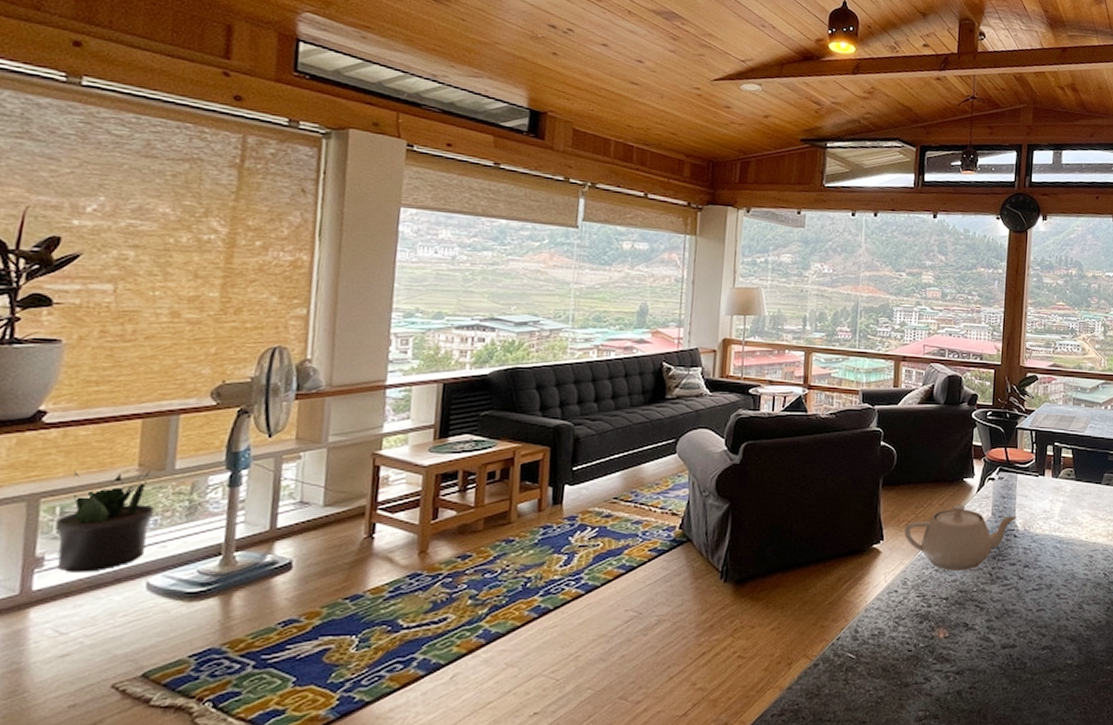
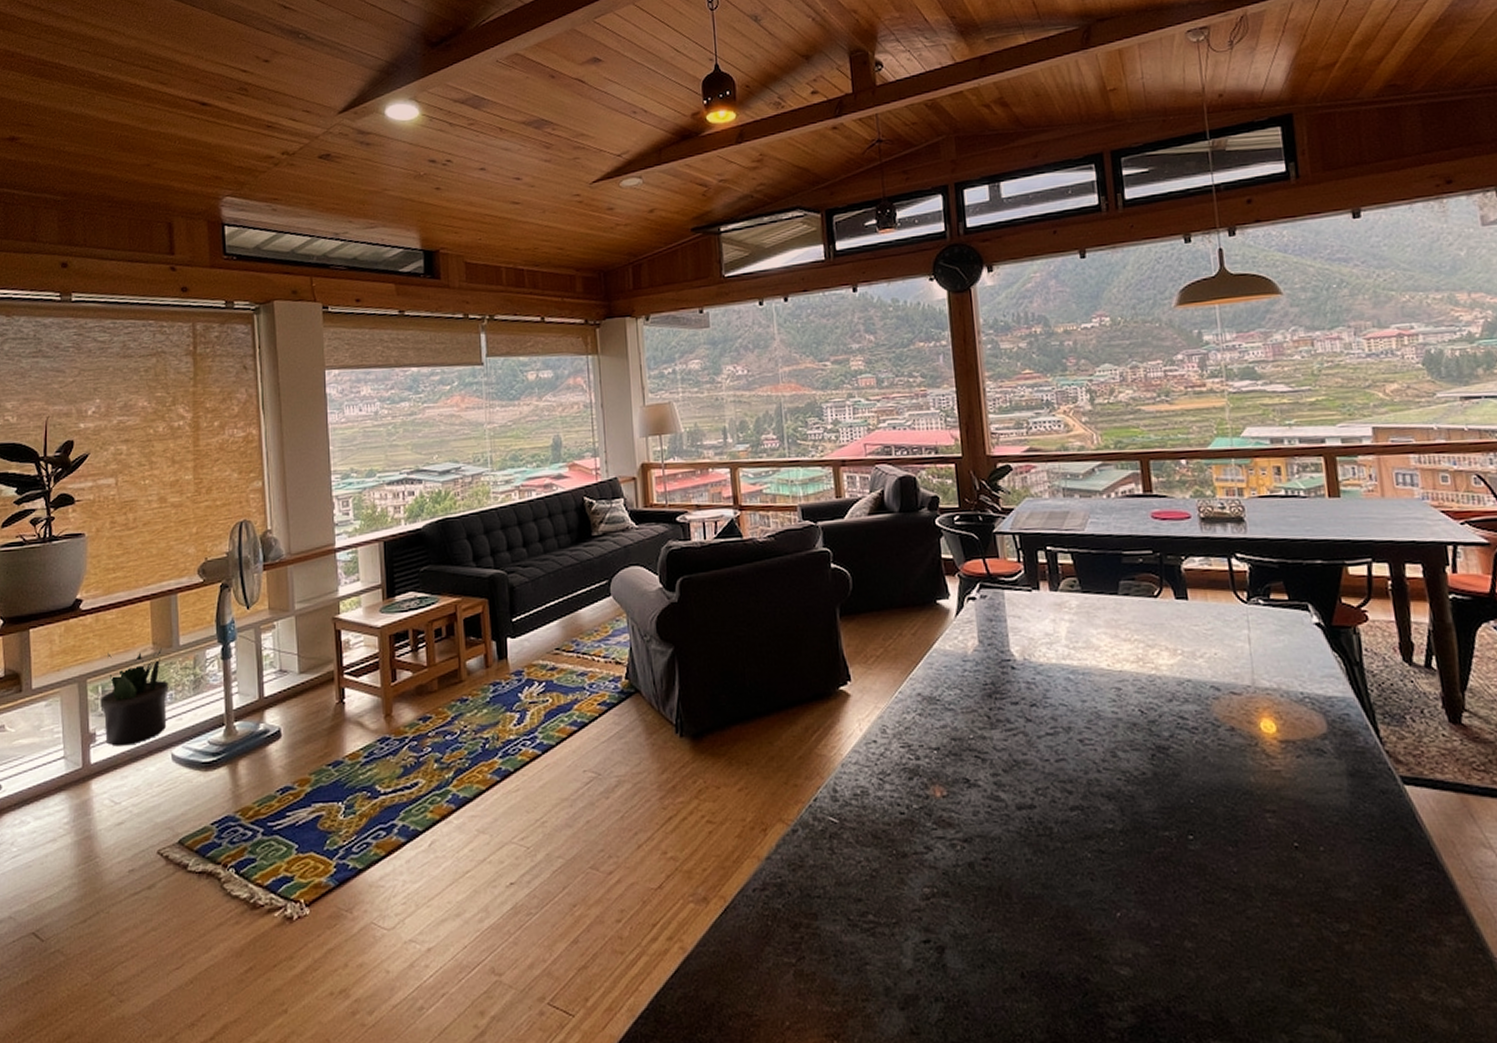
teapot: present [904,504,1016,571] -> none [873,632,1011,714]

